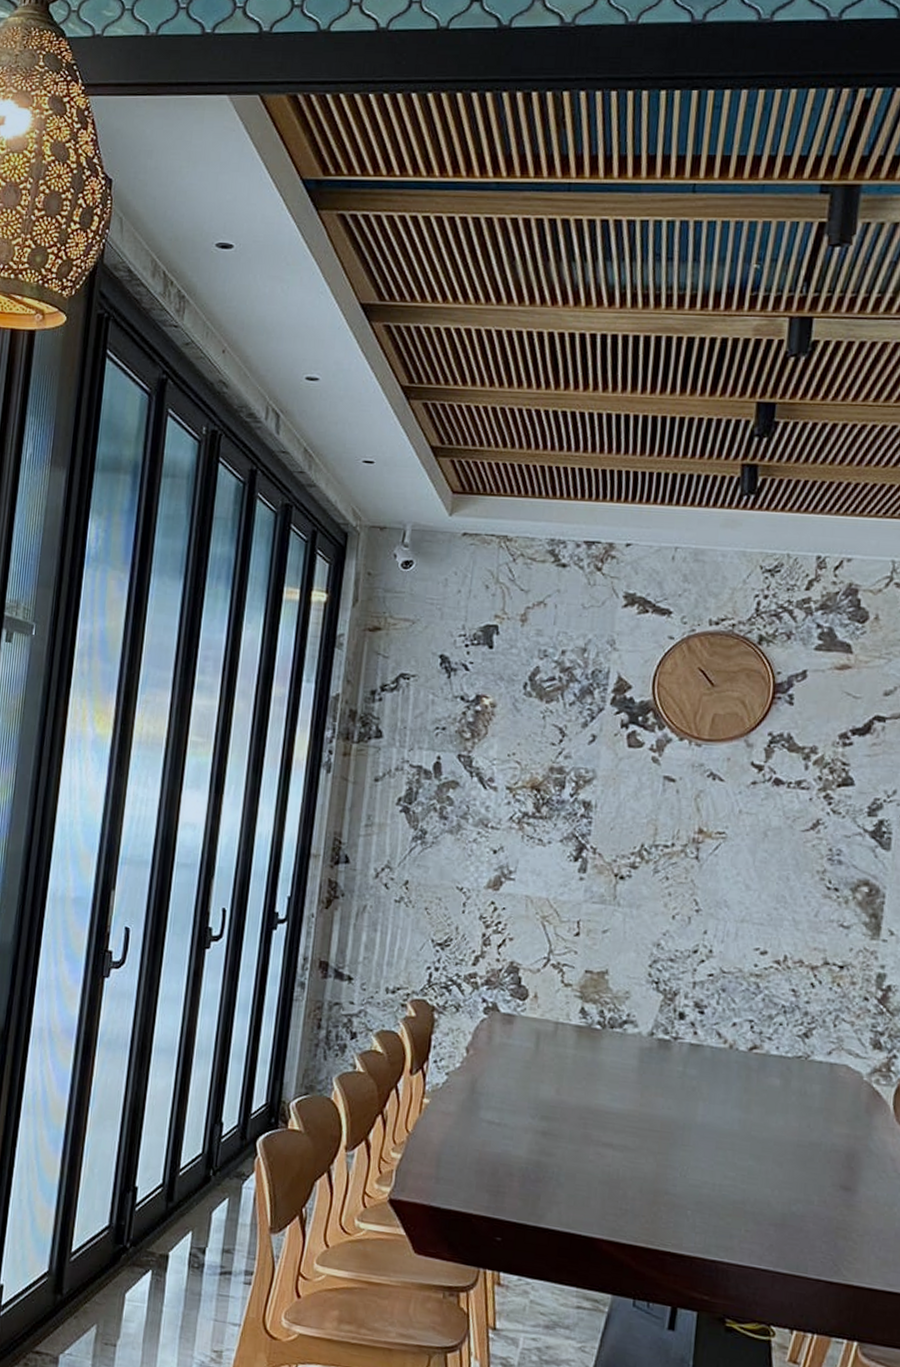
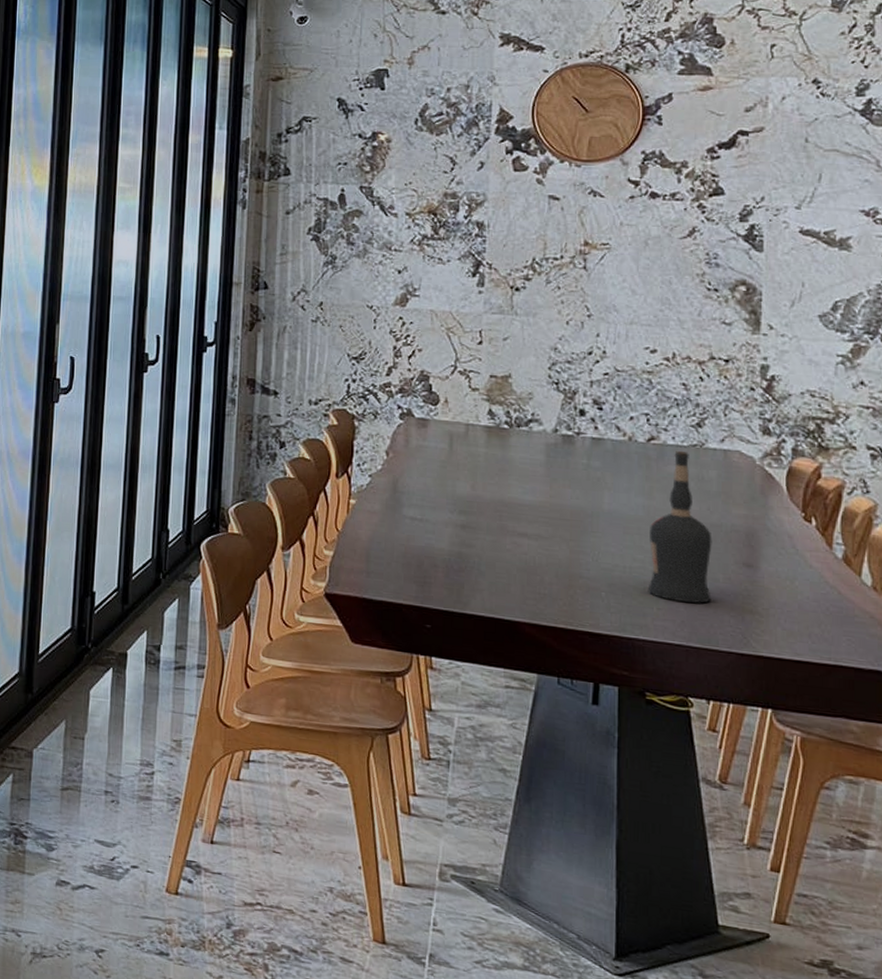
liquor bottle: none [736,1062,810,1227] -> present [647,451,712,603]

